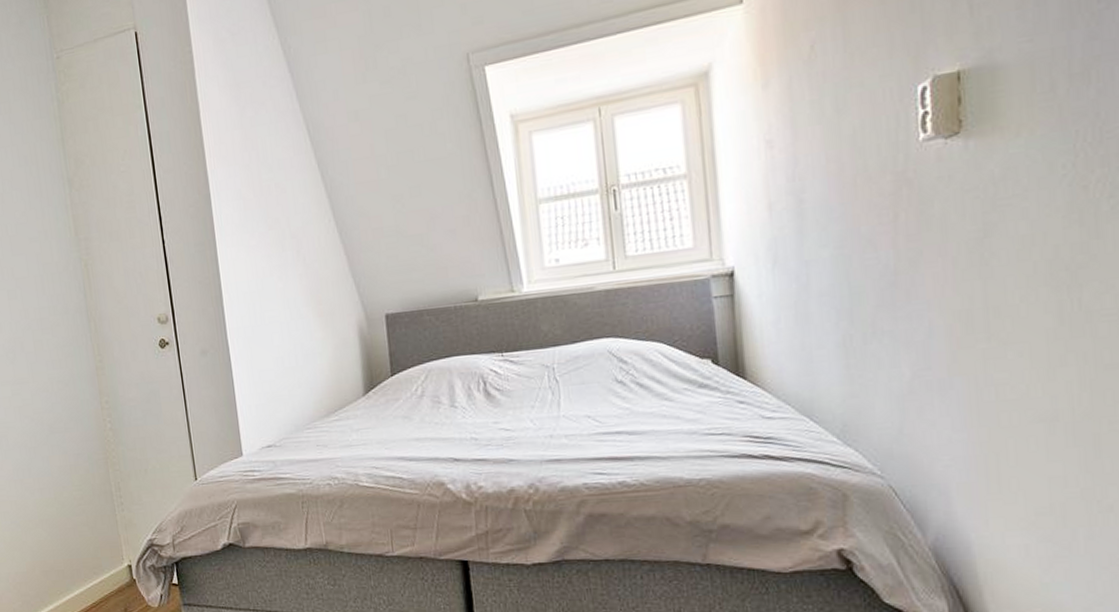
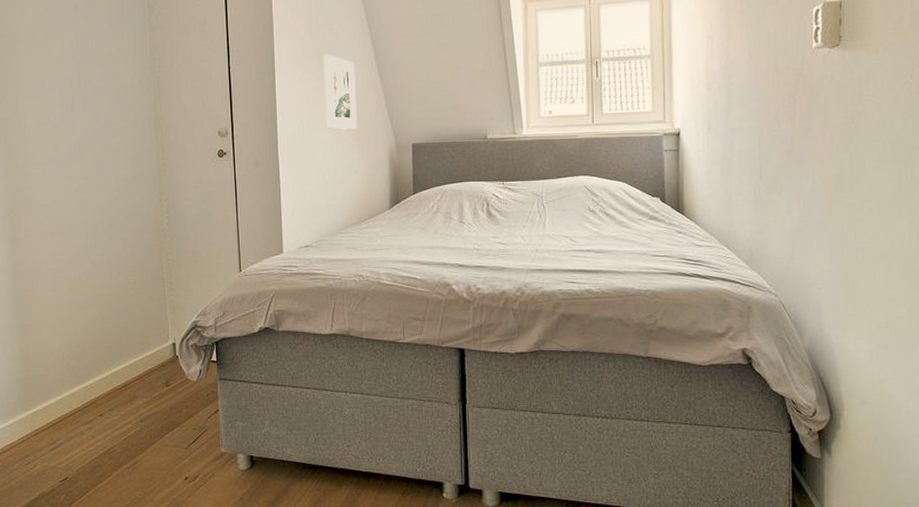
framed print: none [270,214,318,305] -> present [323,54,357,129]

